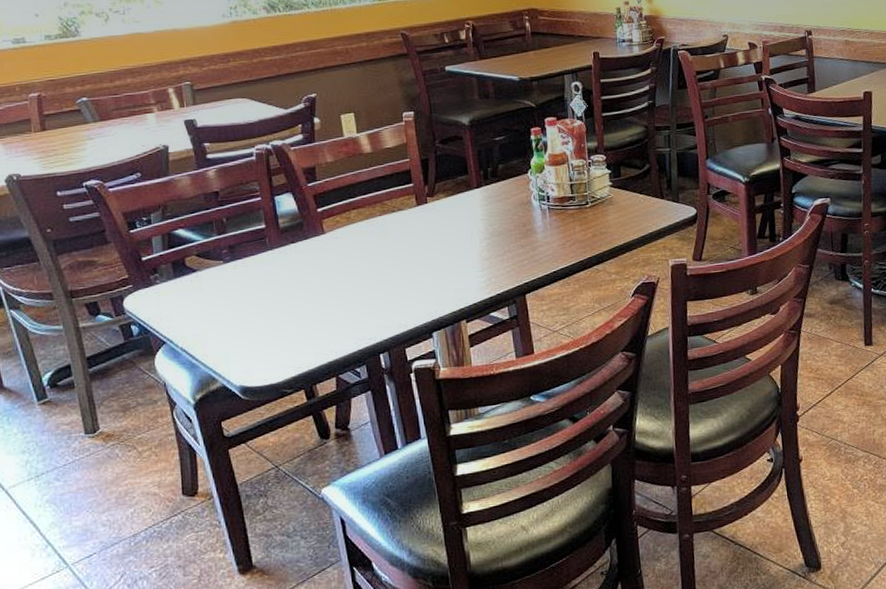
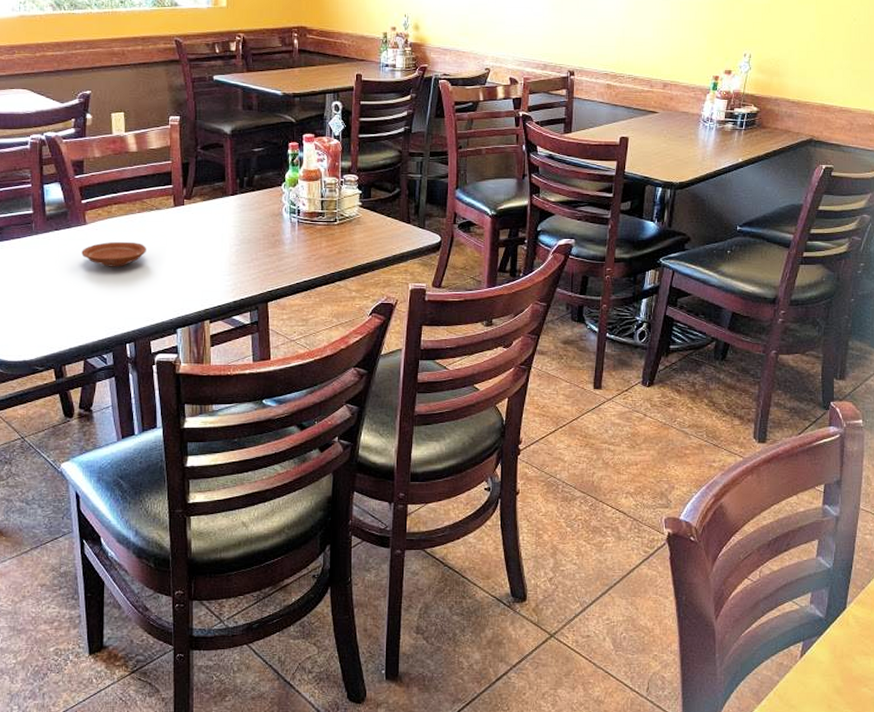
plate: none [322,247,392,276] -> present [81,241,146,267]

